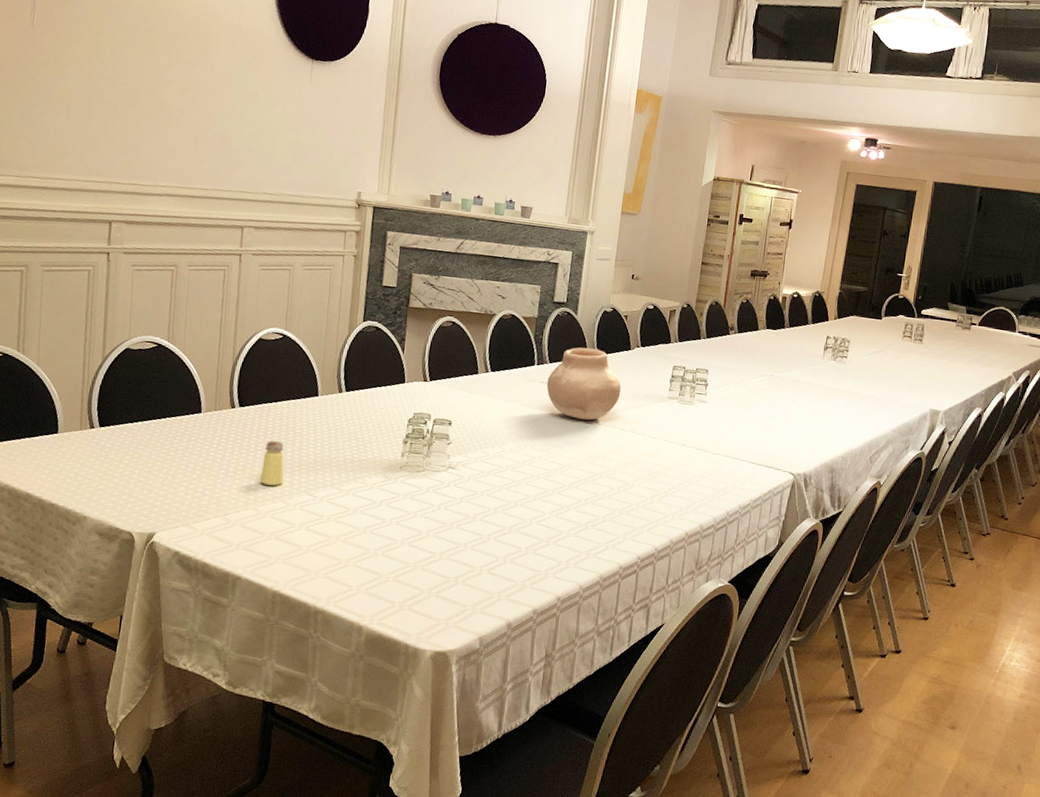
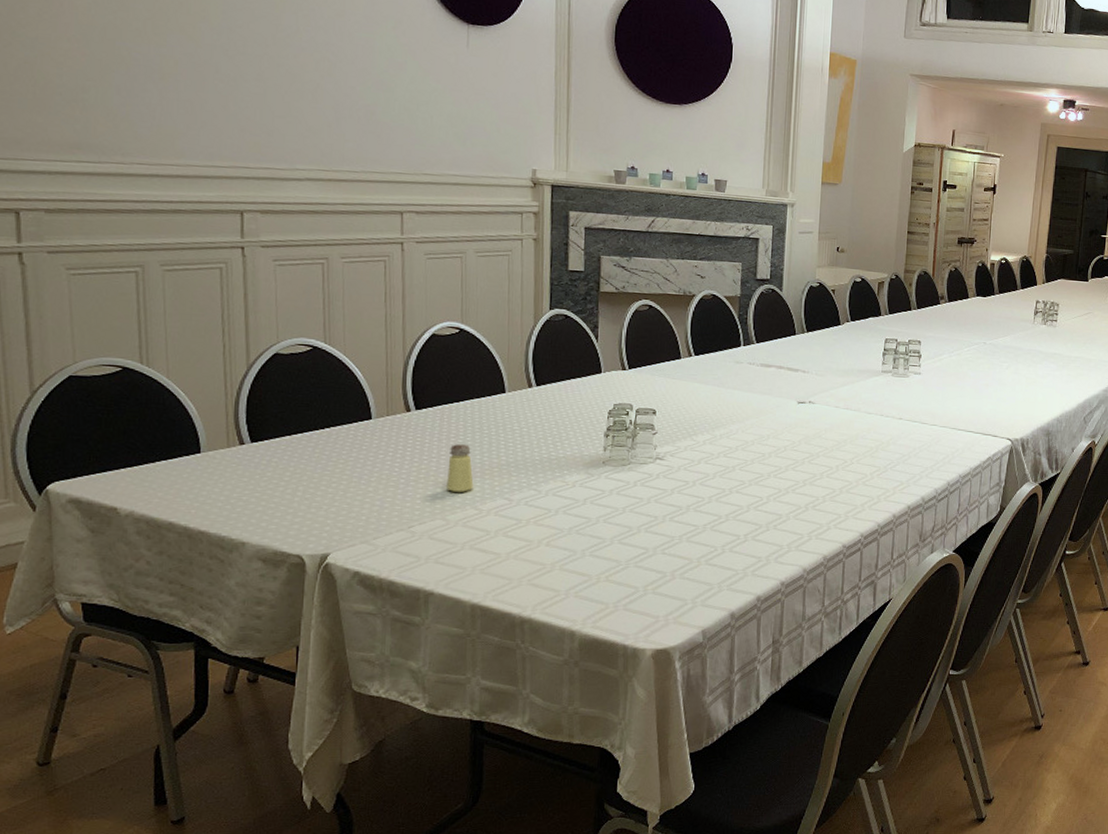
vase: present [546,347,621,421] -> none [755,325,833,400]

